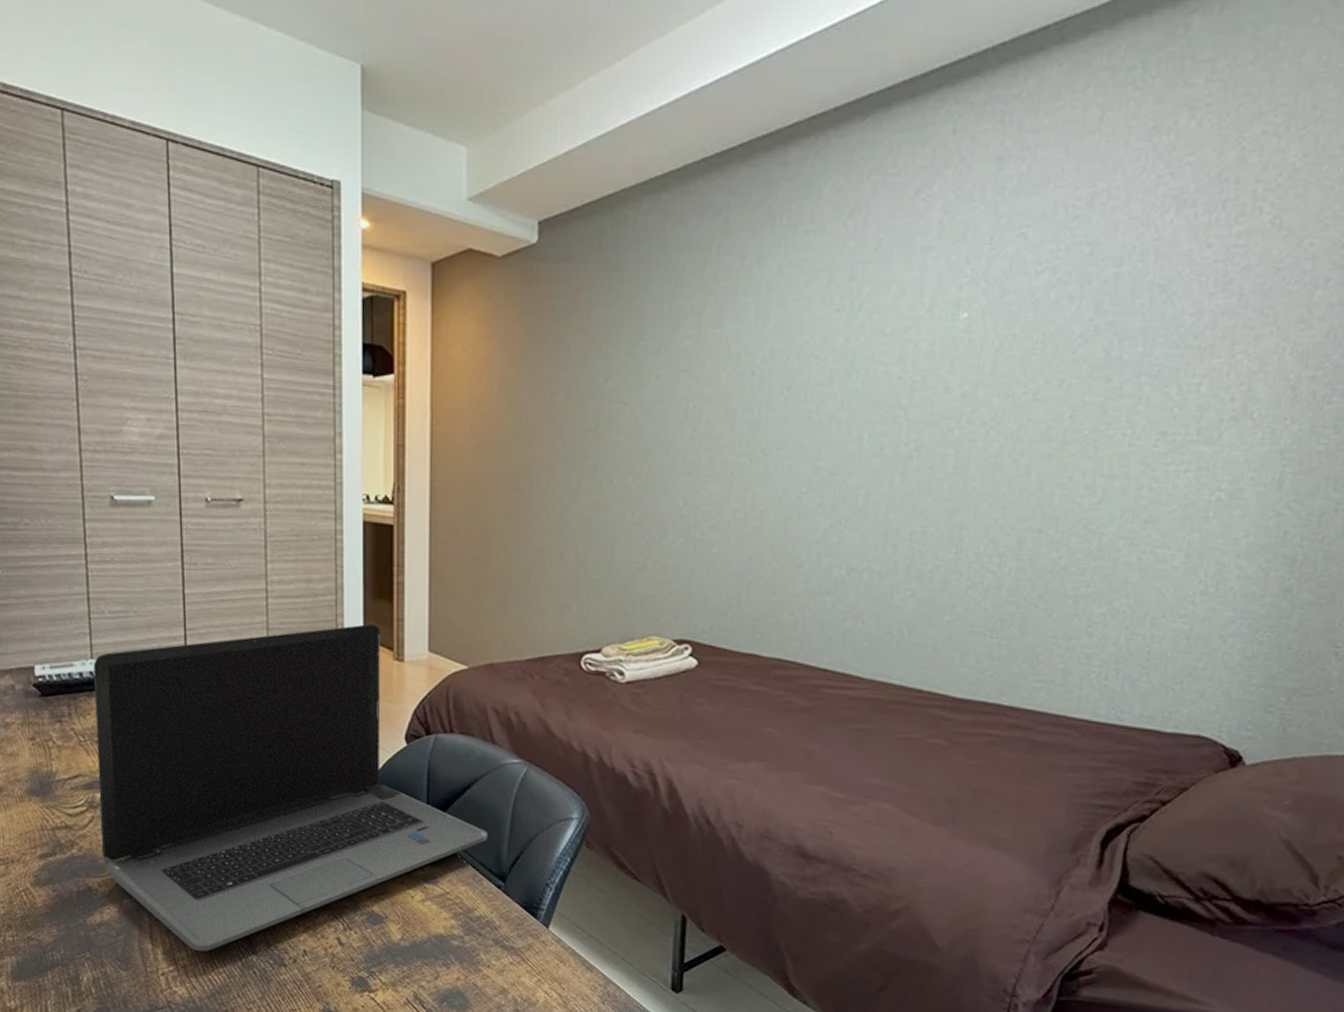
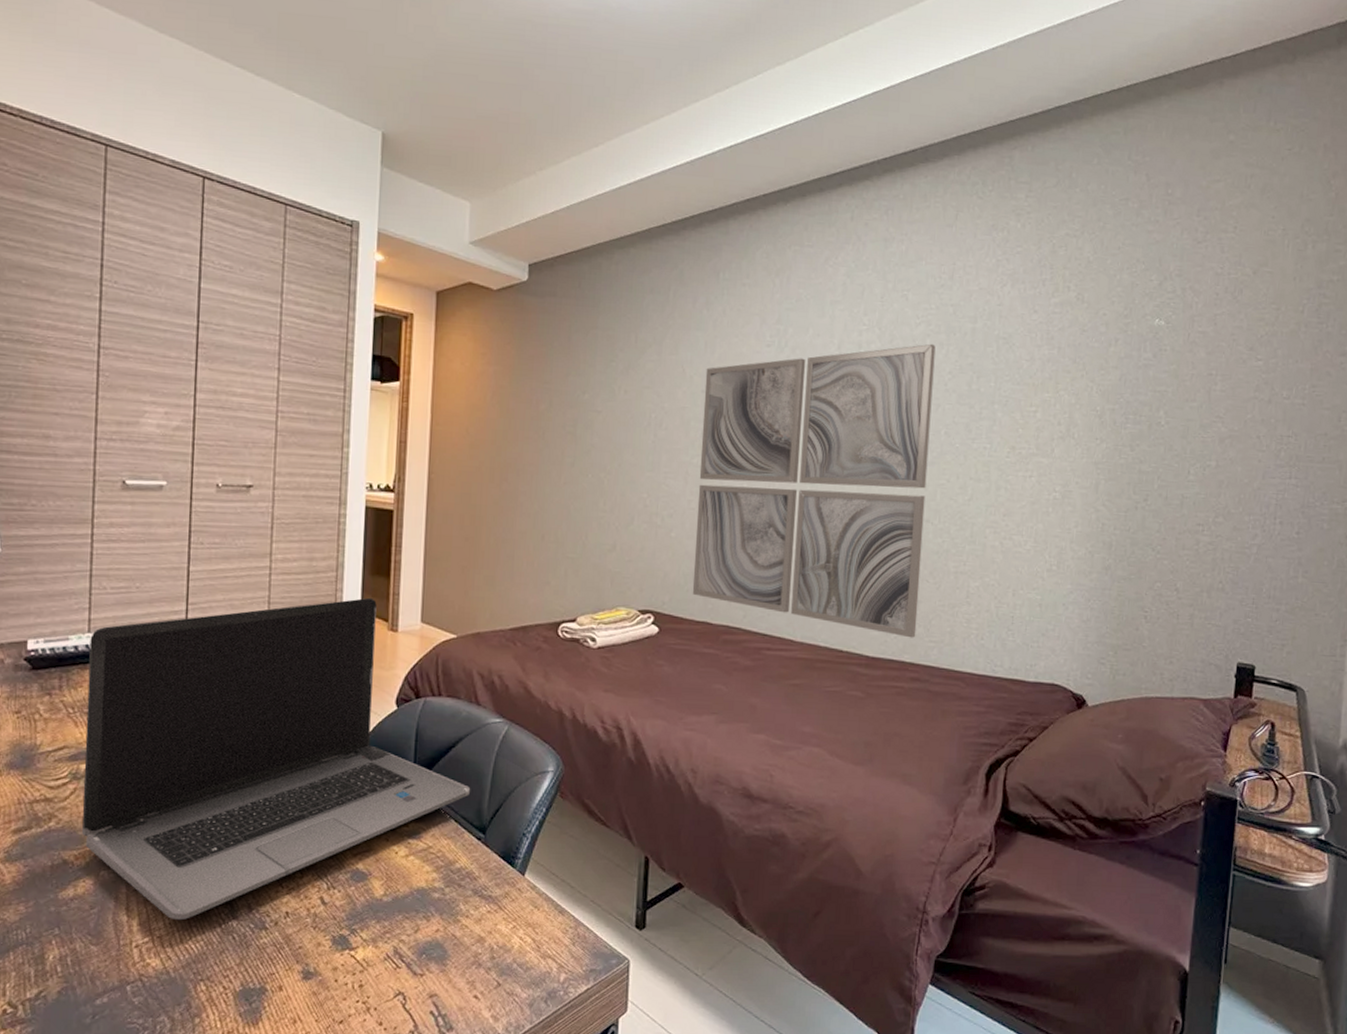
wall art: none [737,297,1063,677] -> present [692,343,936,638]

